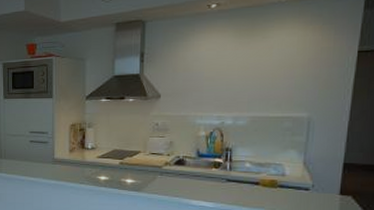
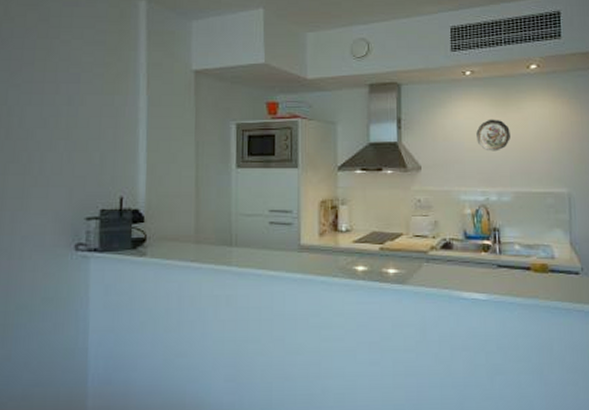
decorative plate: none [217,49,252,80] -> present [476,119,510,151]

